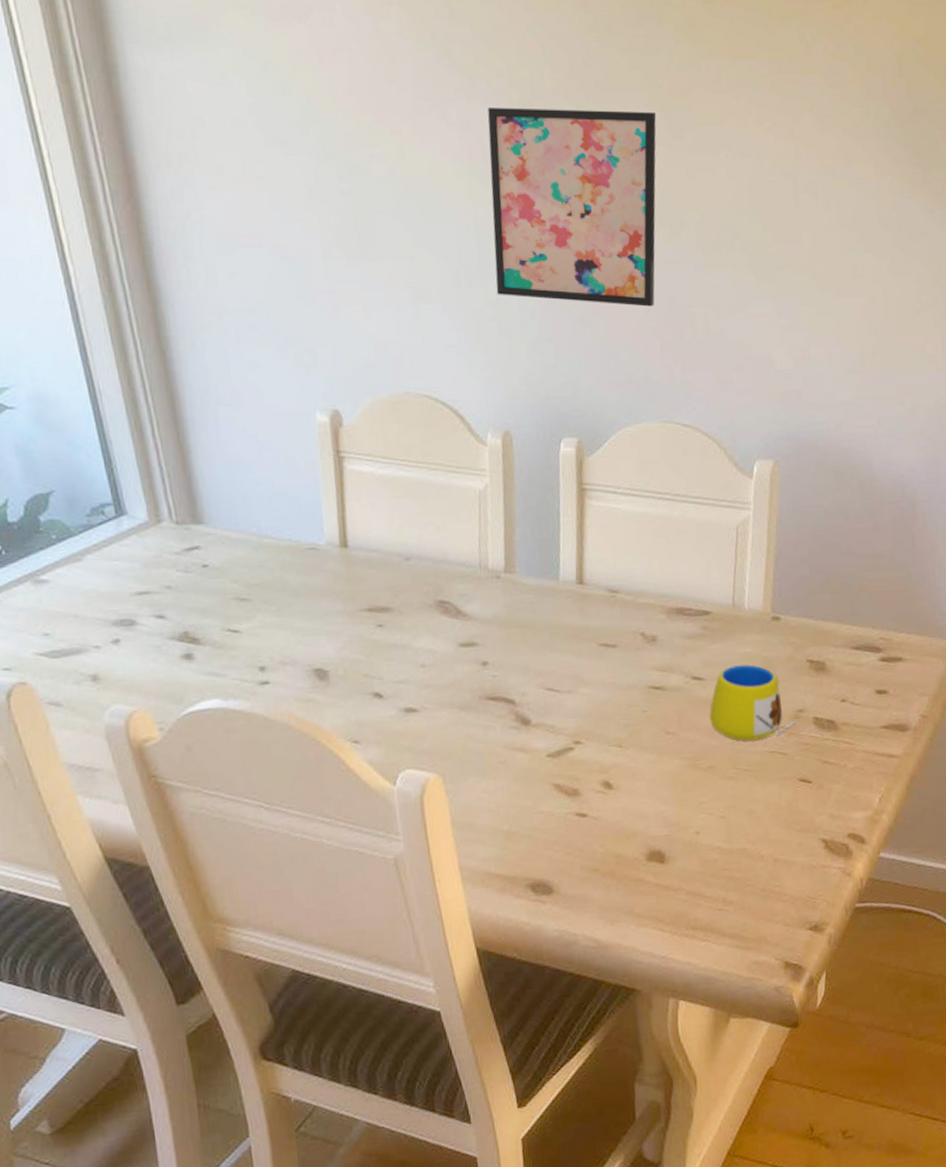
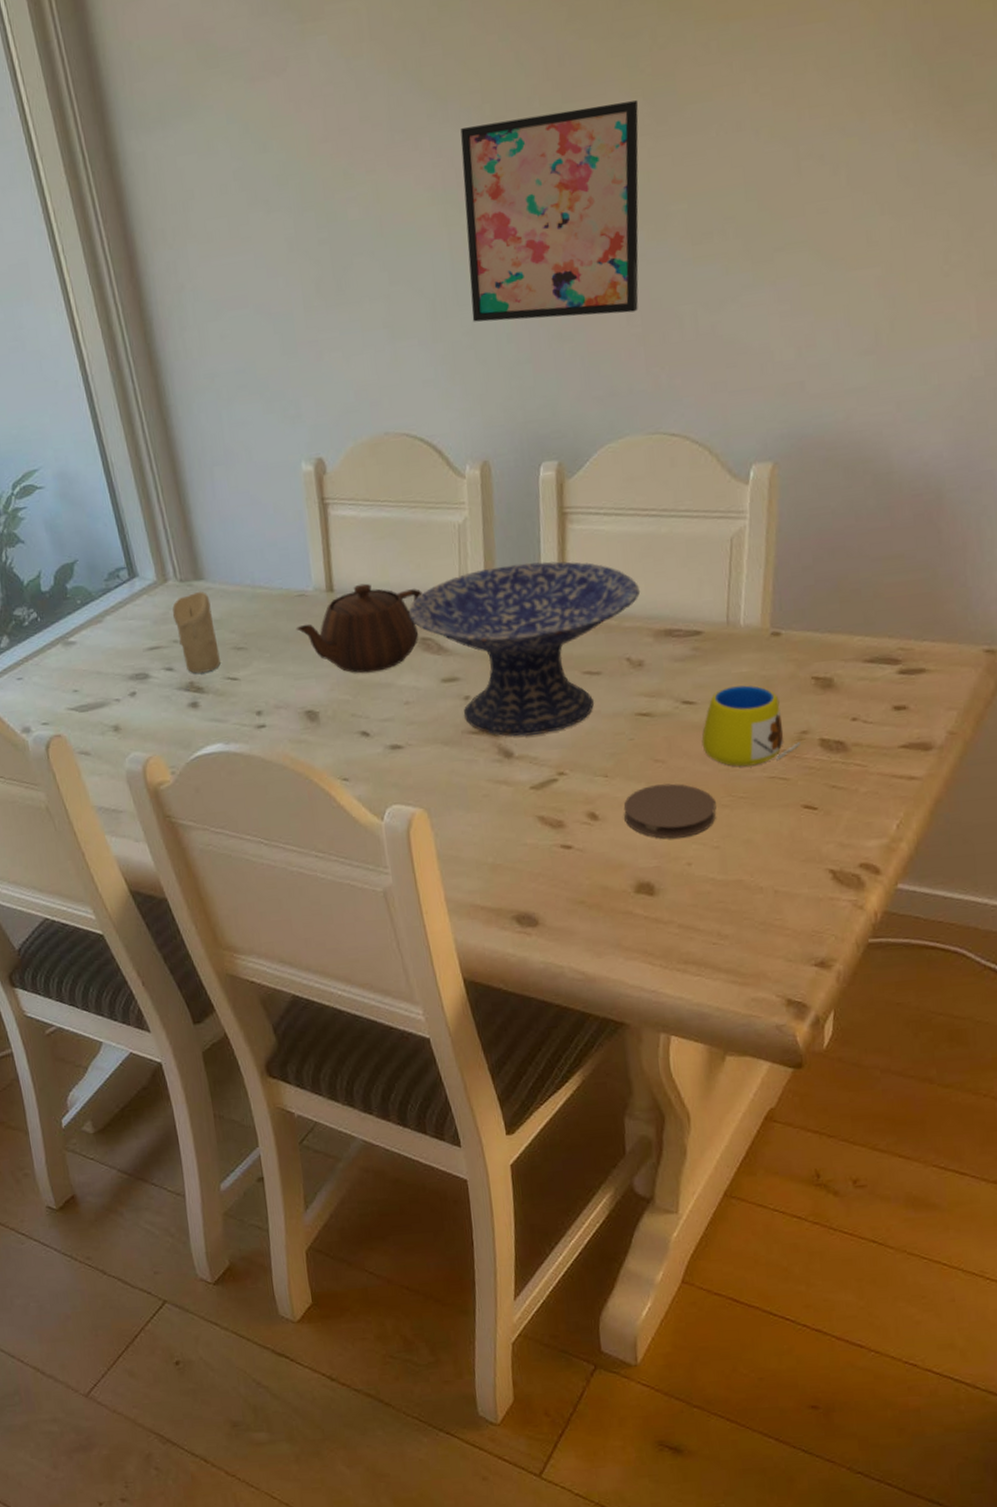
candle: none [166,536,220,623] -> present [172,591,221,674]
teapot: none [305,541,441,633] -> present [296,583,423,673]
decorative bowl: none [426,534,655,705] -> present [408,561,641,737]
coaster: none [636,755,722,809] -> present [623,783,716,839]

